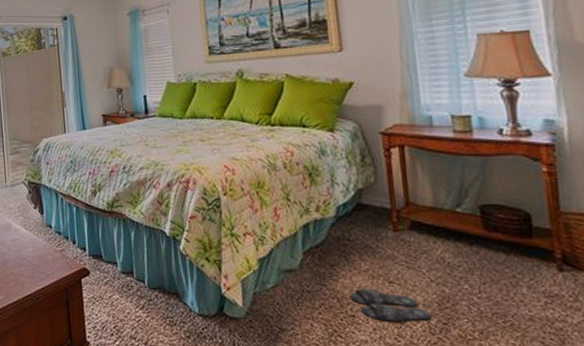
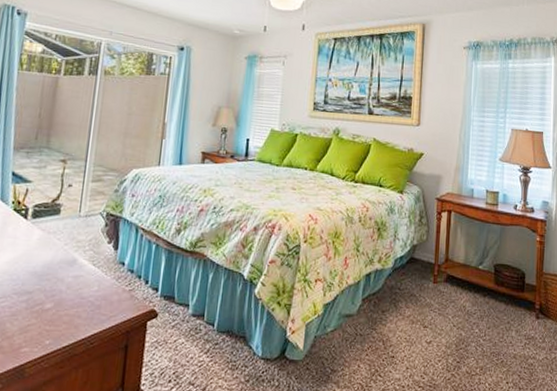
slippers: present [350,289,432,322] -> none [393,332,450,362]

